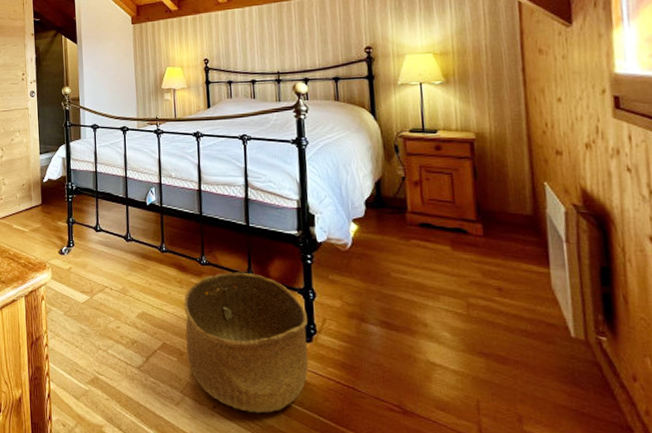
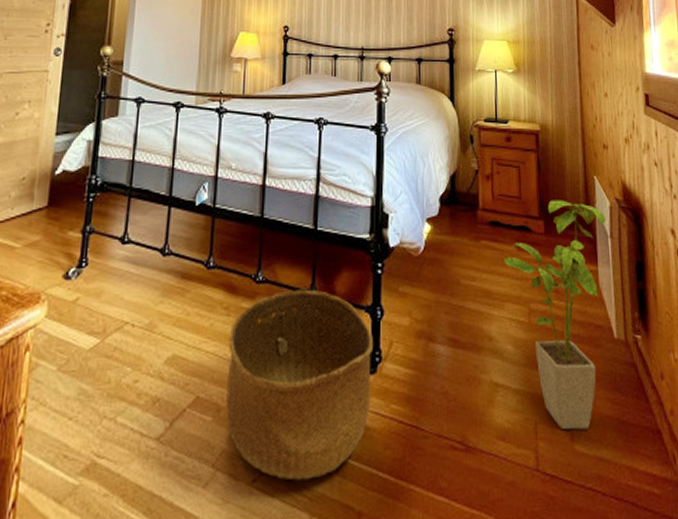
house plant: none [436,205,560,414] -> present [503,200,606,430]

